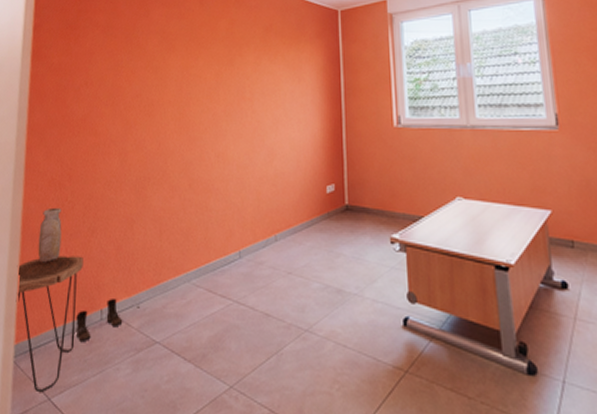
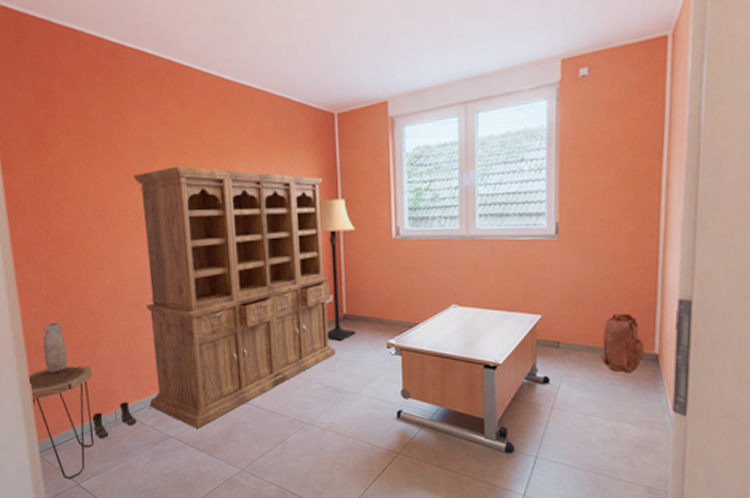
bookcase: none [138,56,336,334] -> present [133,166,335,430]
lamp: none [321,88,359,234] -> present [318,198,356,341]

